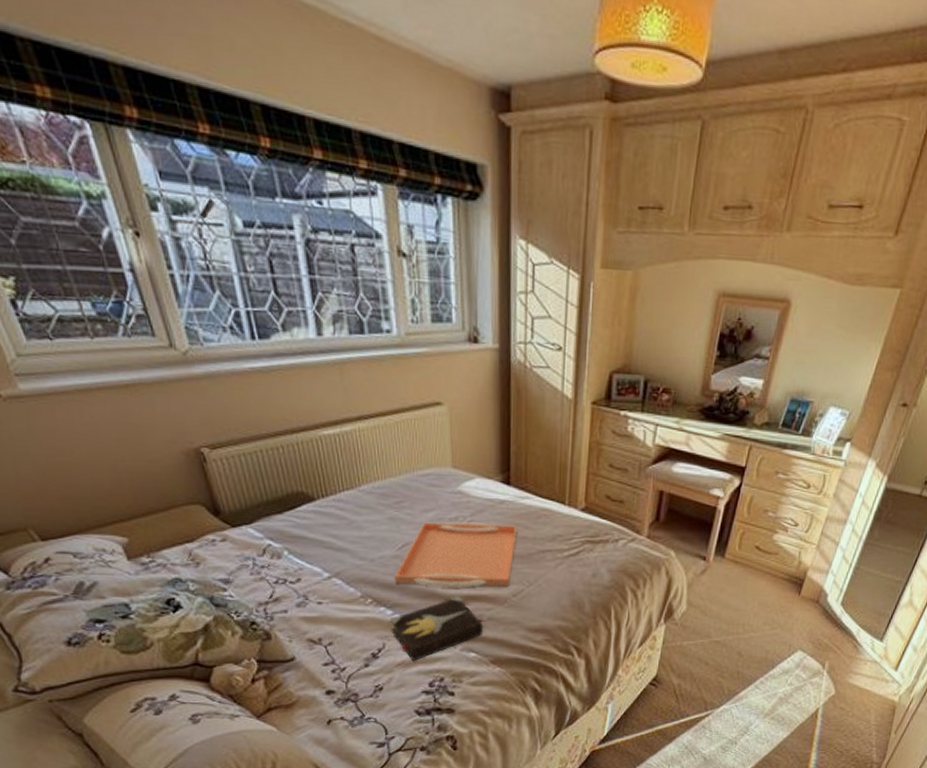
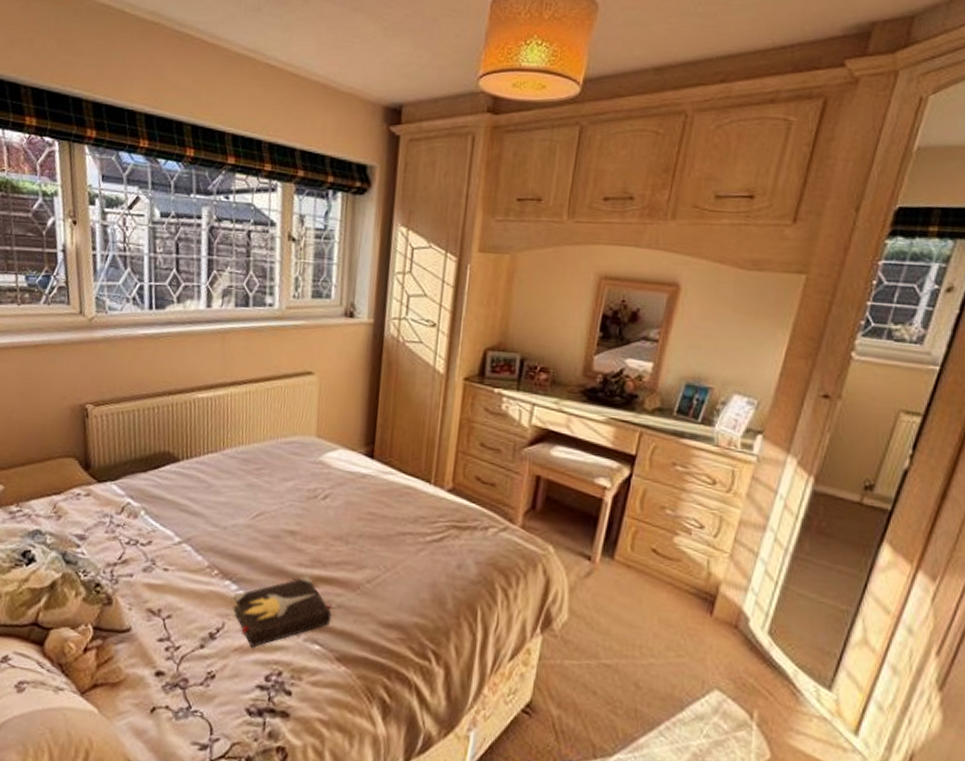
serving tray: present [394,522,517,587] -> none [244,491,378,571]

